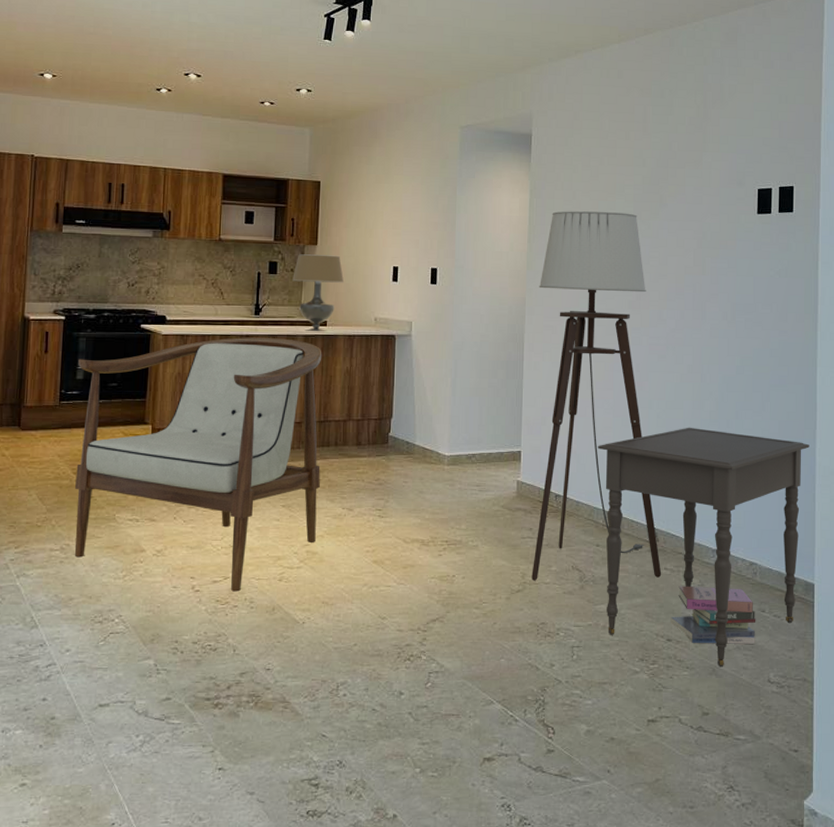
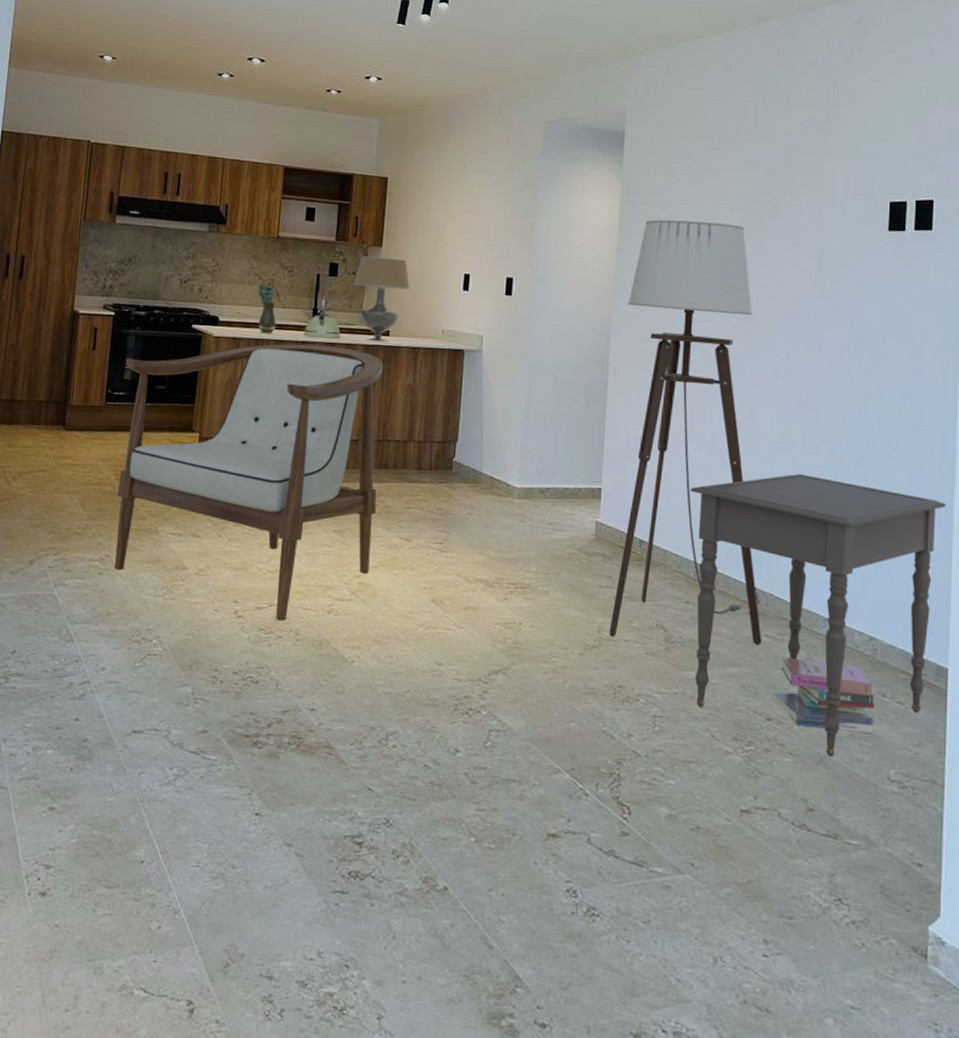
vase: none [201,281,221,330] -> present [257,281,277,334]
kettle: none [247,290,282,331] -> present [303,294,341,339]

